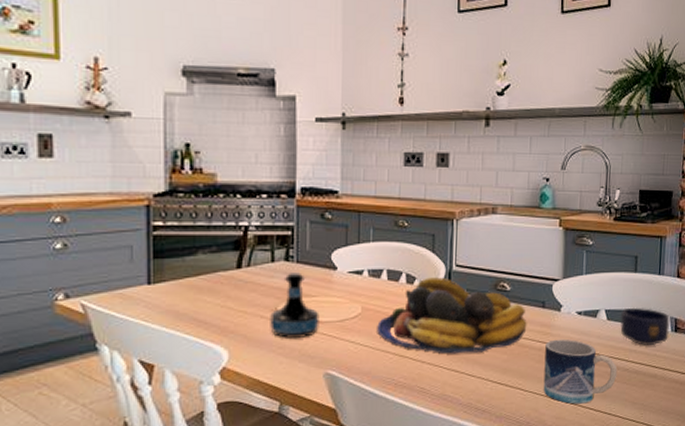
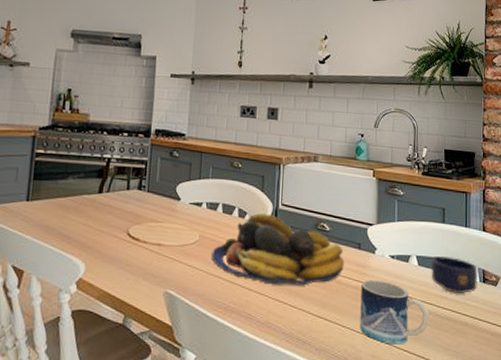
tequila bottle: present [270,272,319,338] -> none [121,200,163,258]

